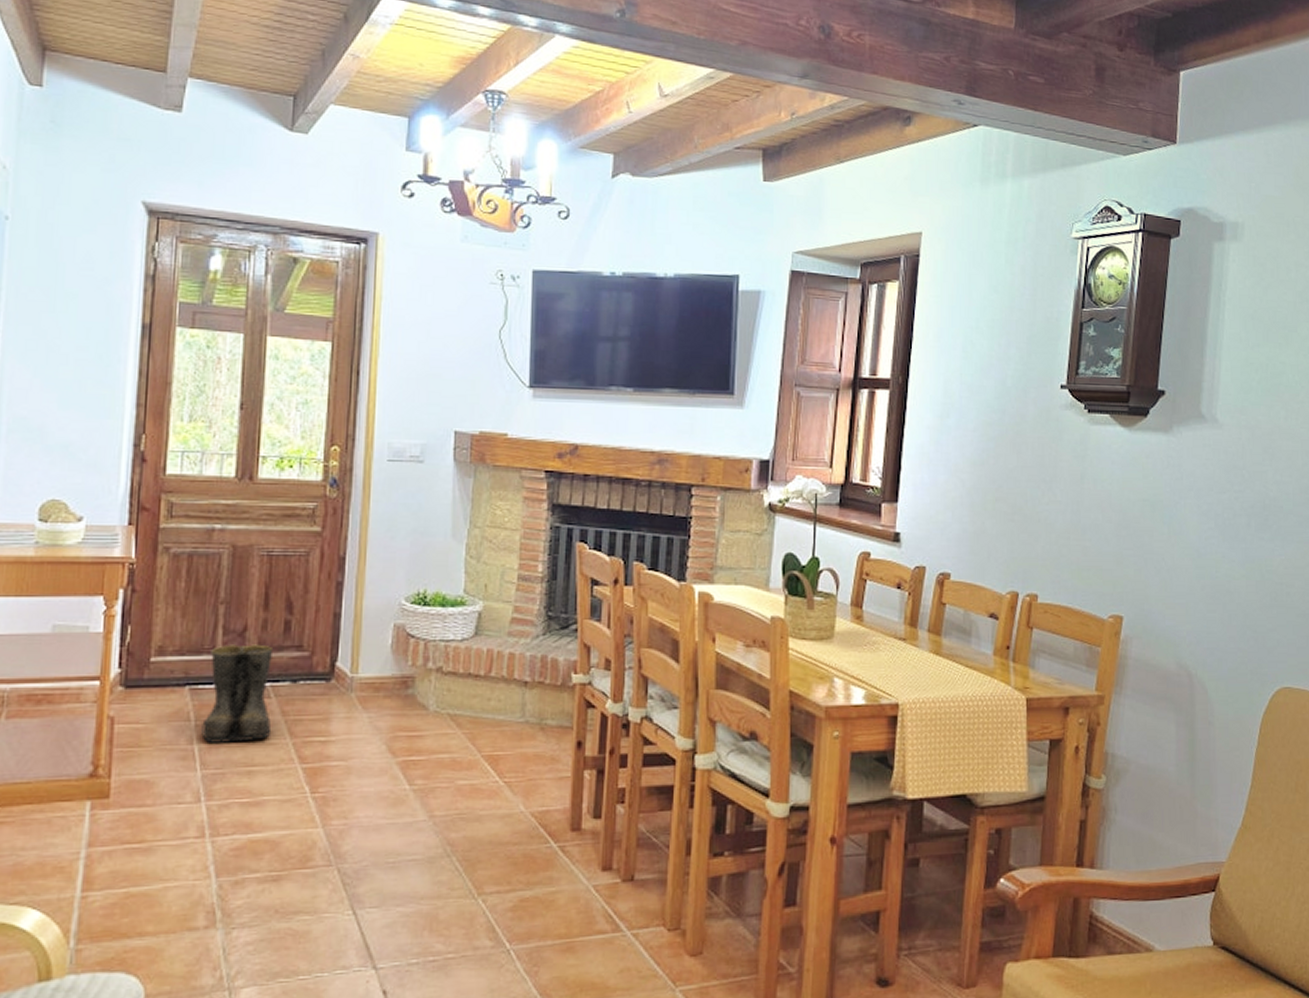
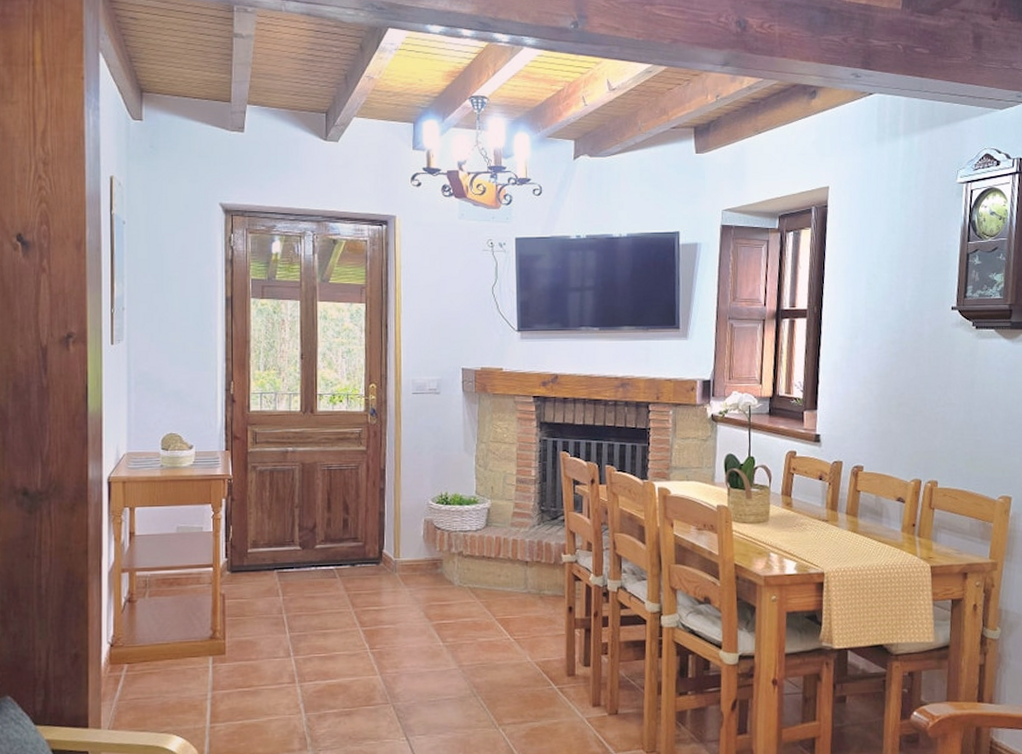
boots: present [201,644,274,743] -> none [288,537,339,613]

